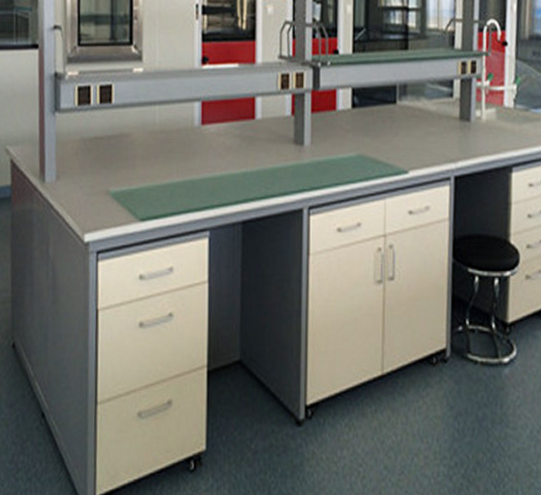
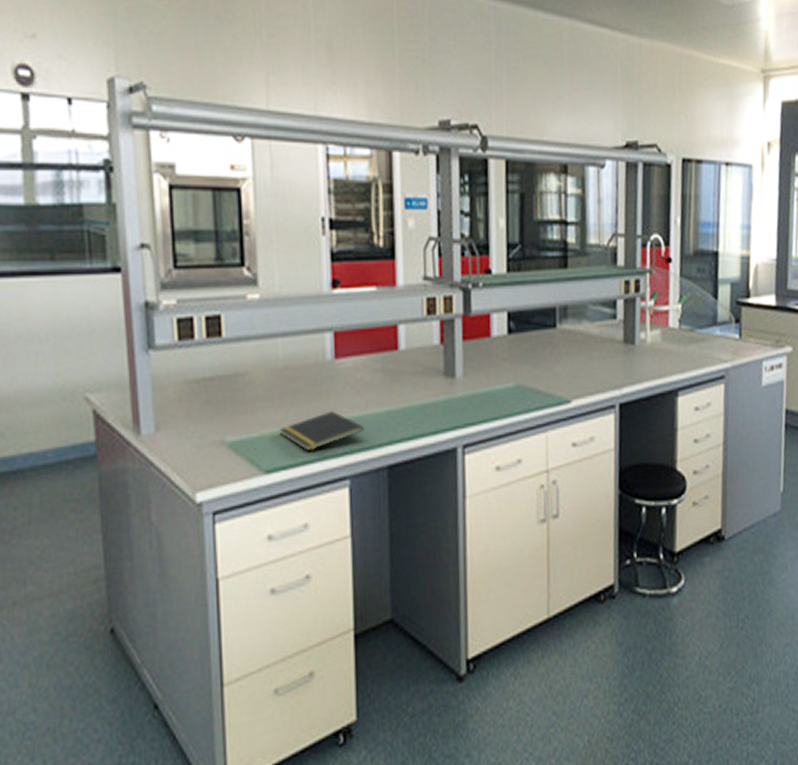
notepad: none [153,170,224,204] -> present [279,411,365,451]

